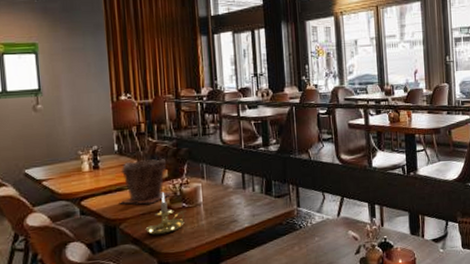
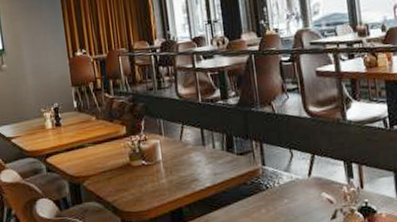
plant pot: present [119,158,173,205] -> none [81,114,132,163]
candle holder: present [145,191,186,235] -> none [107,149,146,194]

